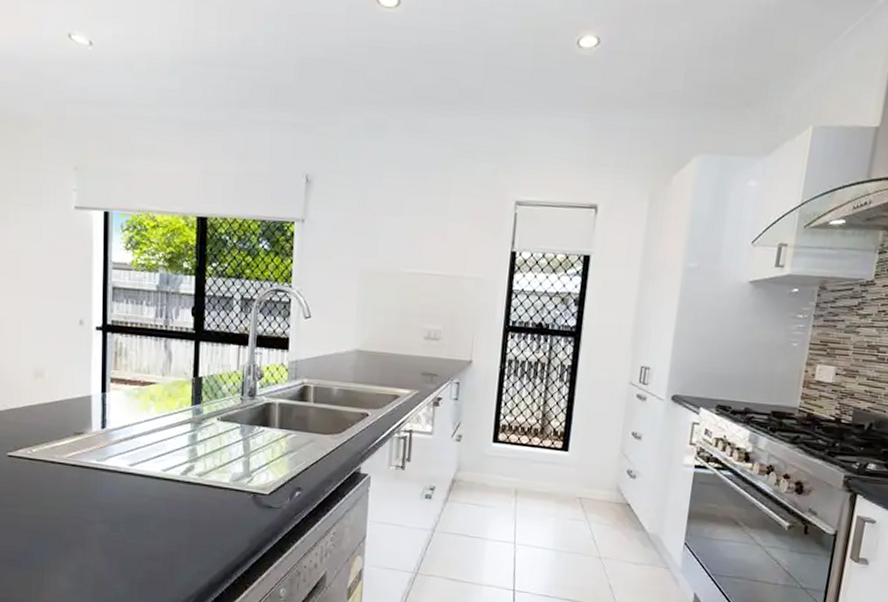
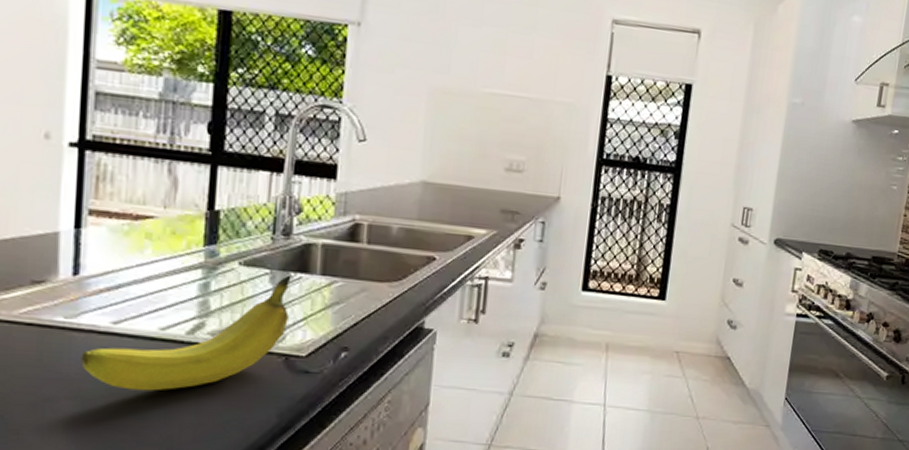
fruit: none [109,428,257,519] -> present [81,275,292,391]

